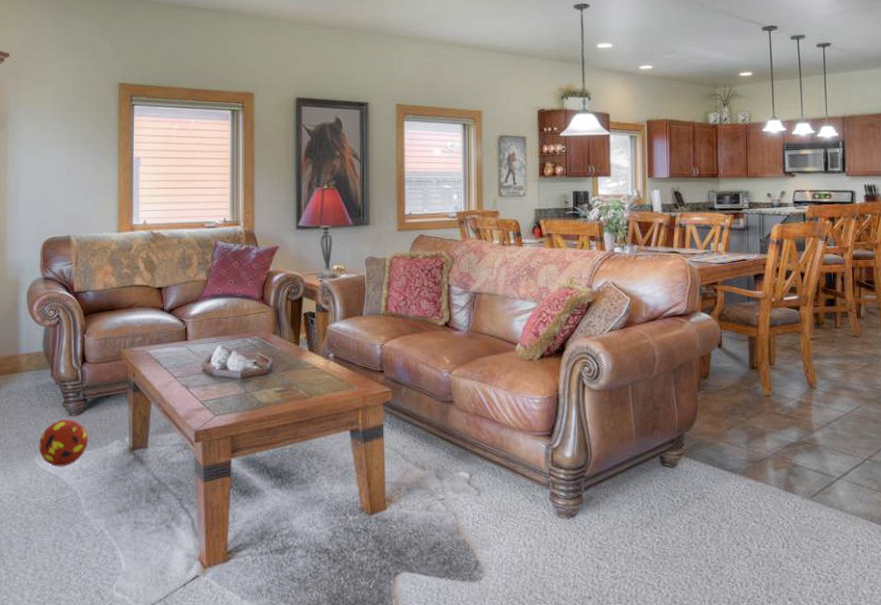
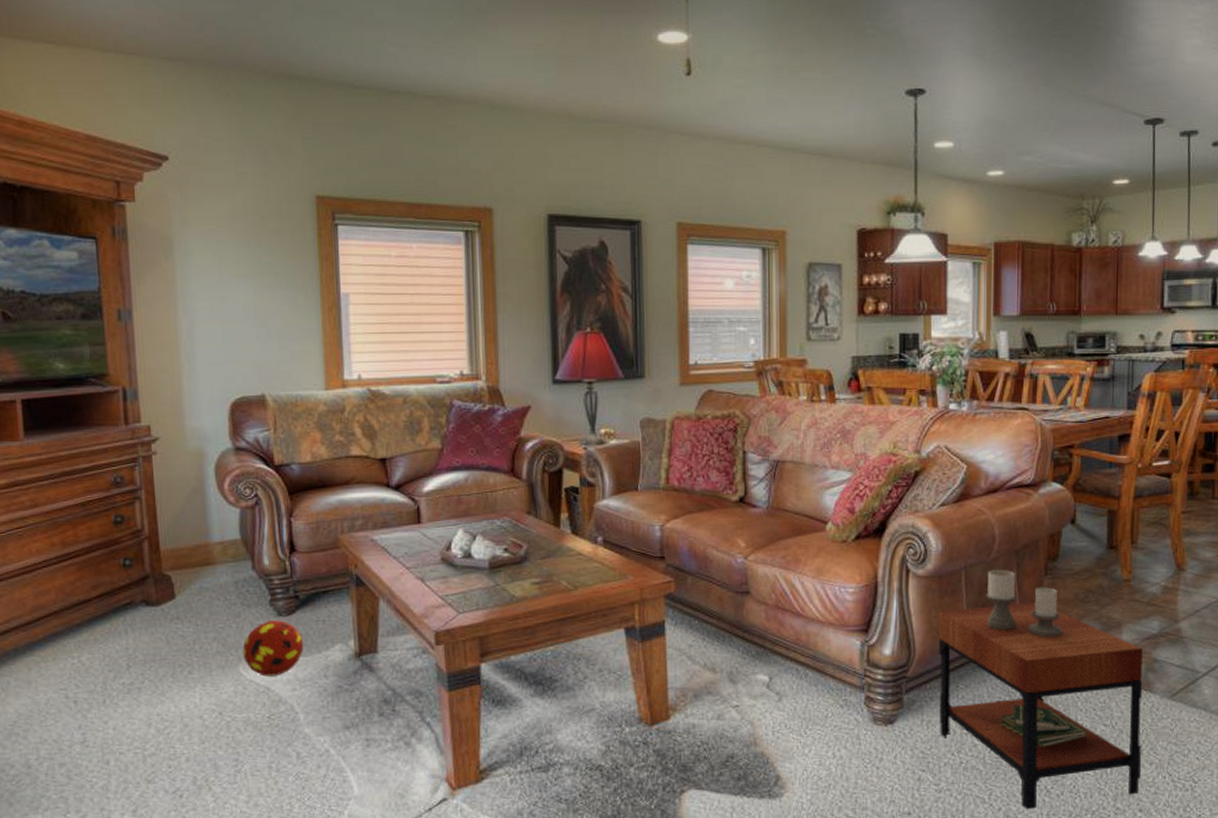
side table: none [610,386,788,597] -> present [938,570,1143,810]

